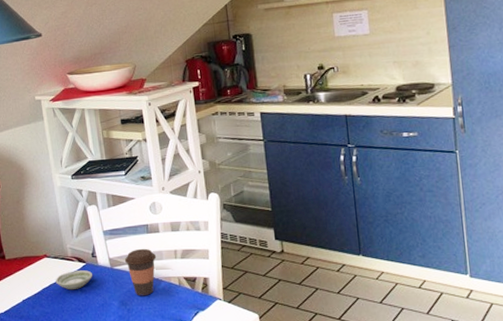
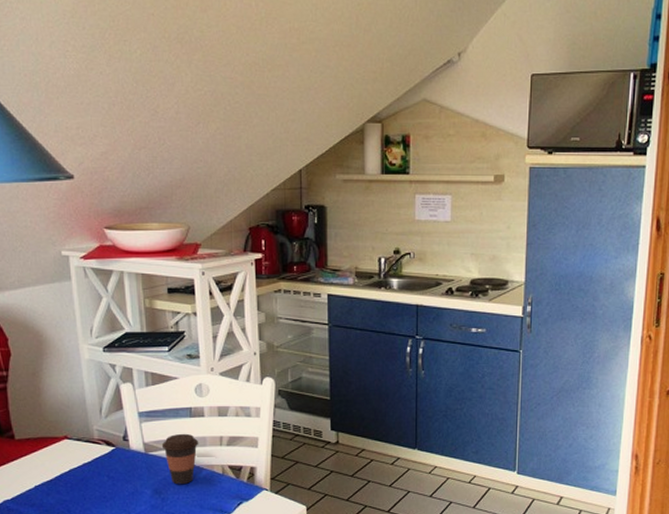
saucer: present [55,270,93,290] -> none [76,455,124,477]

